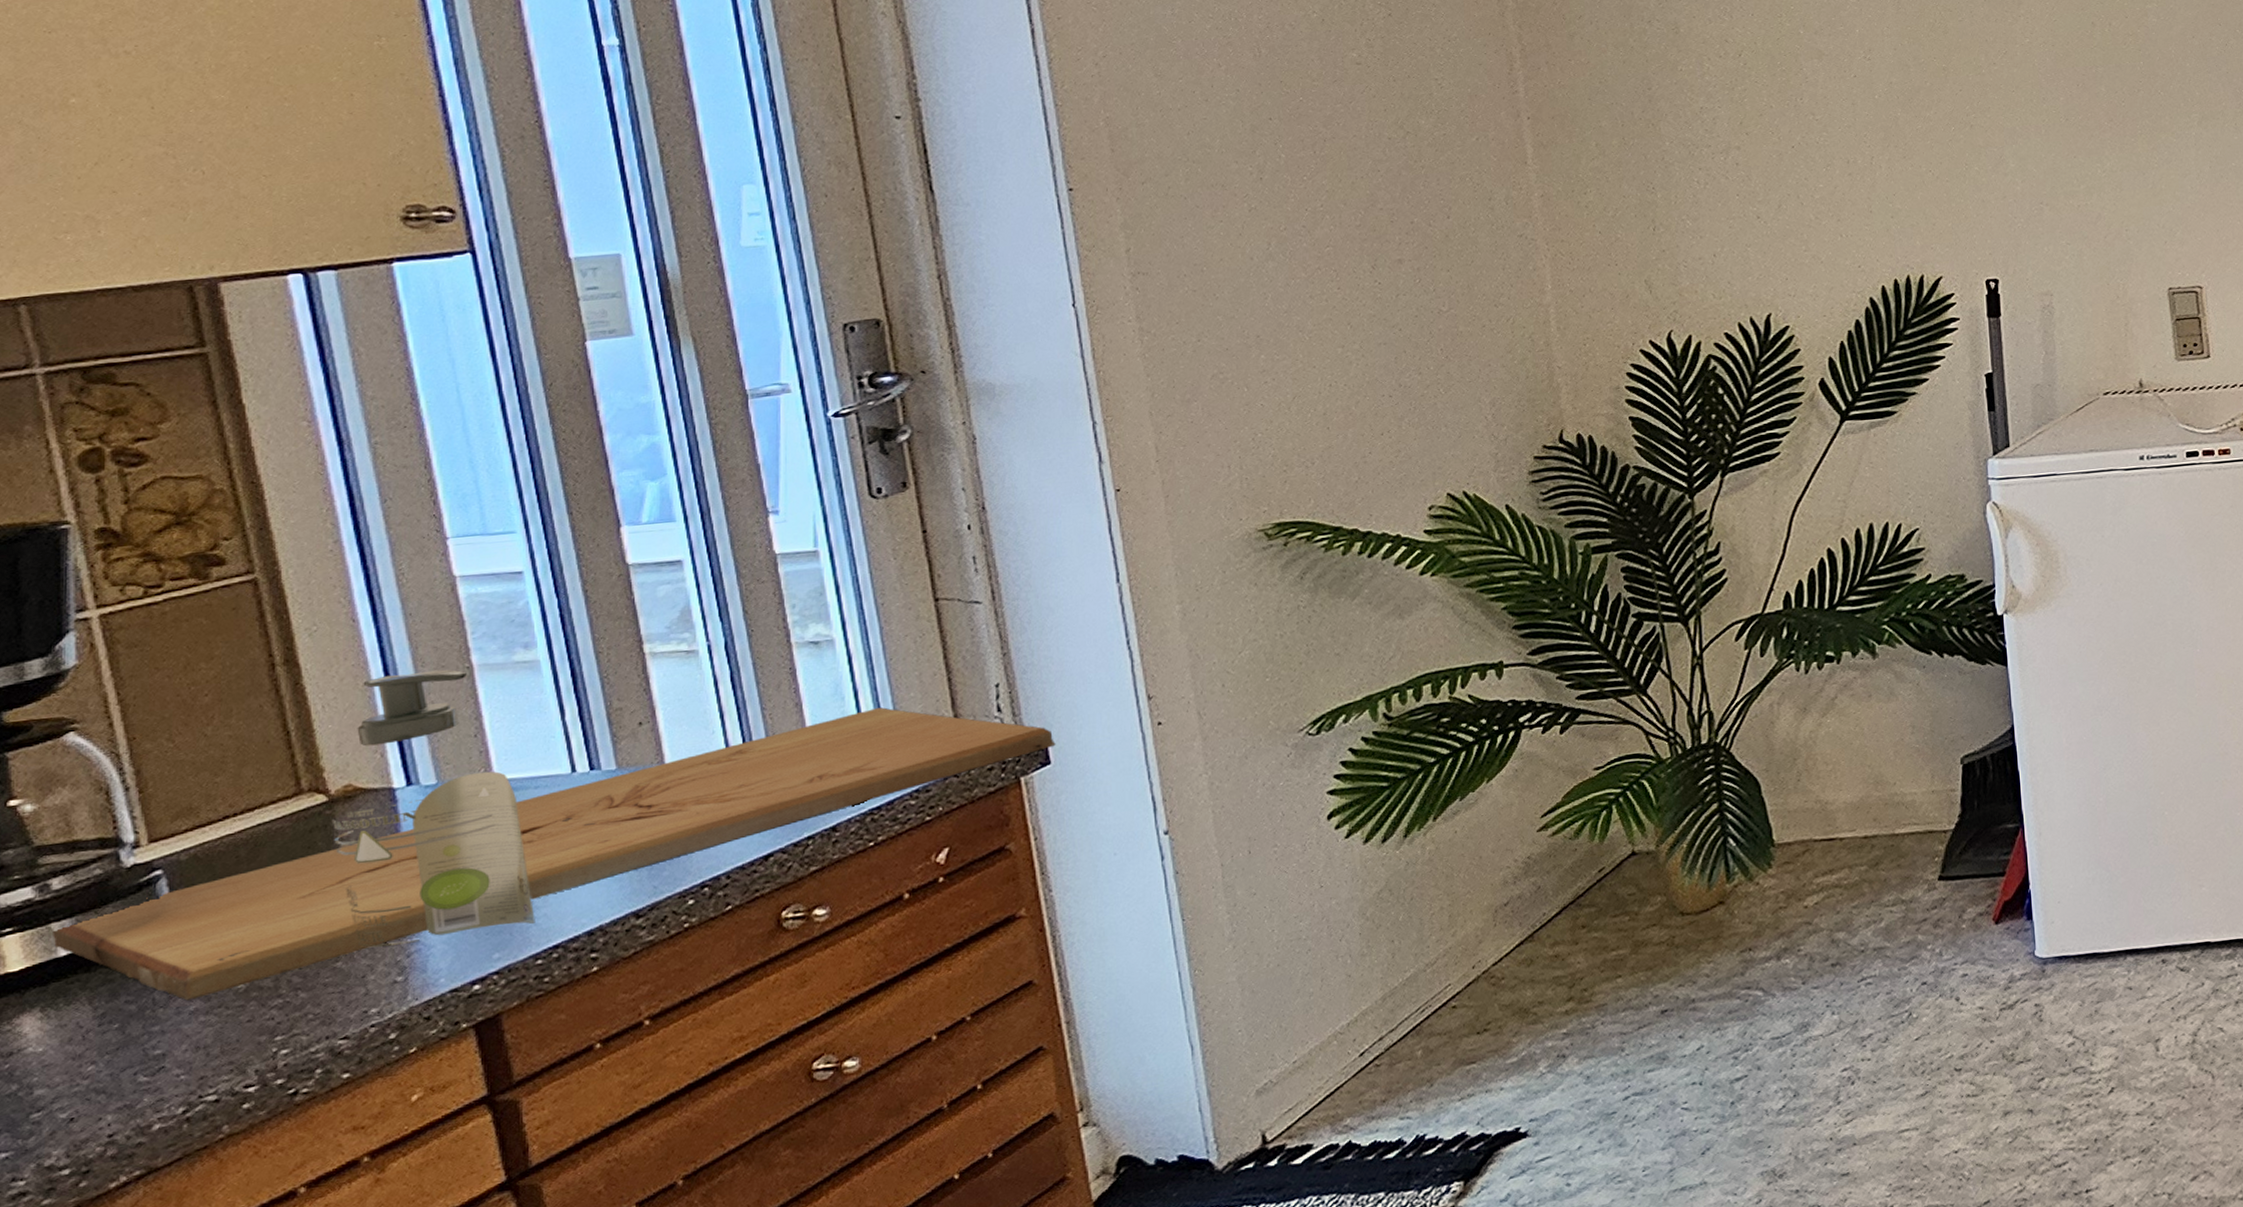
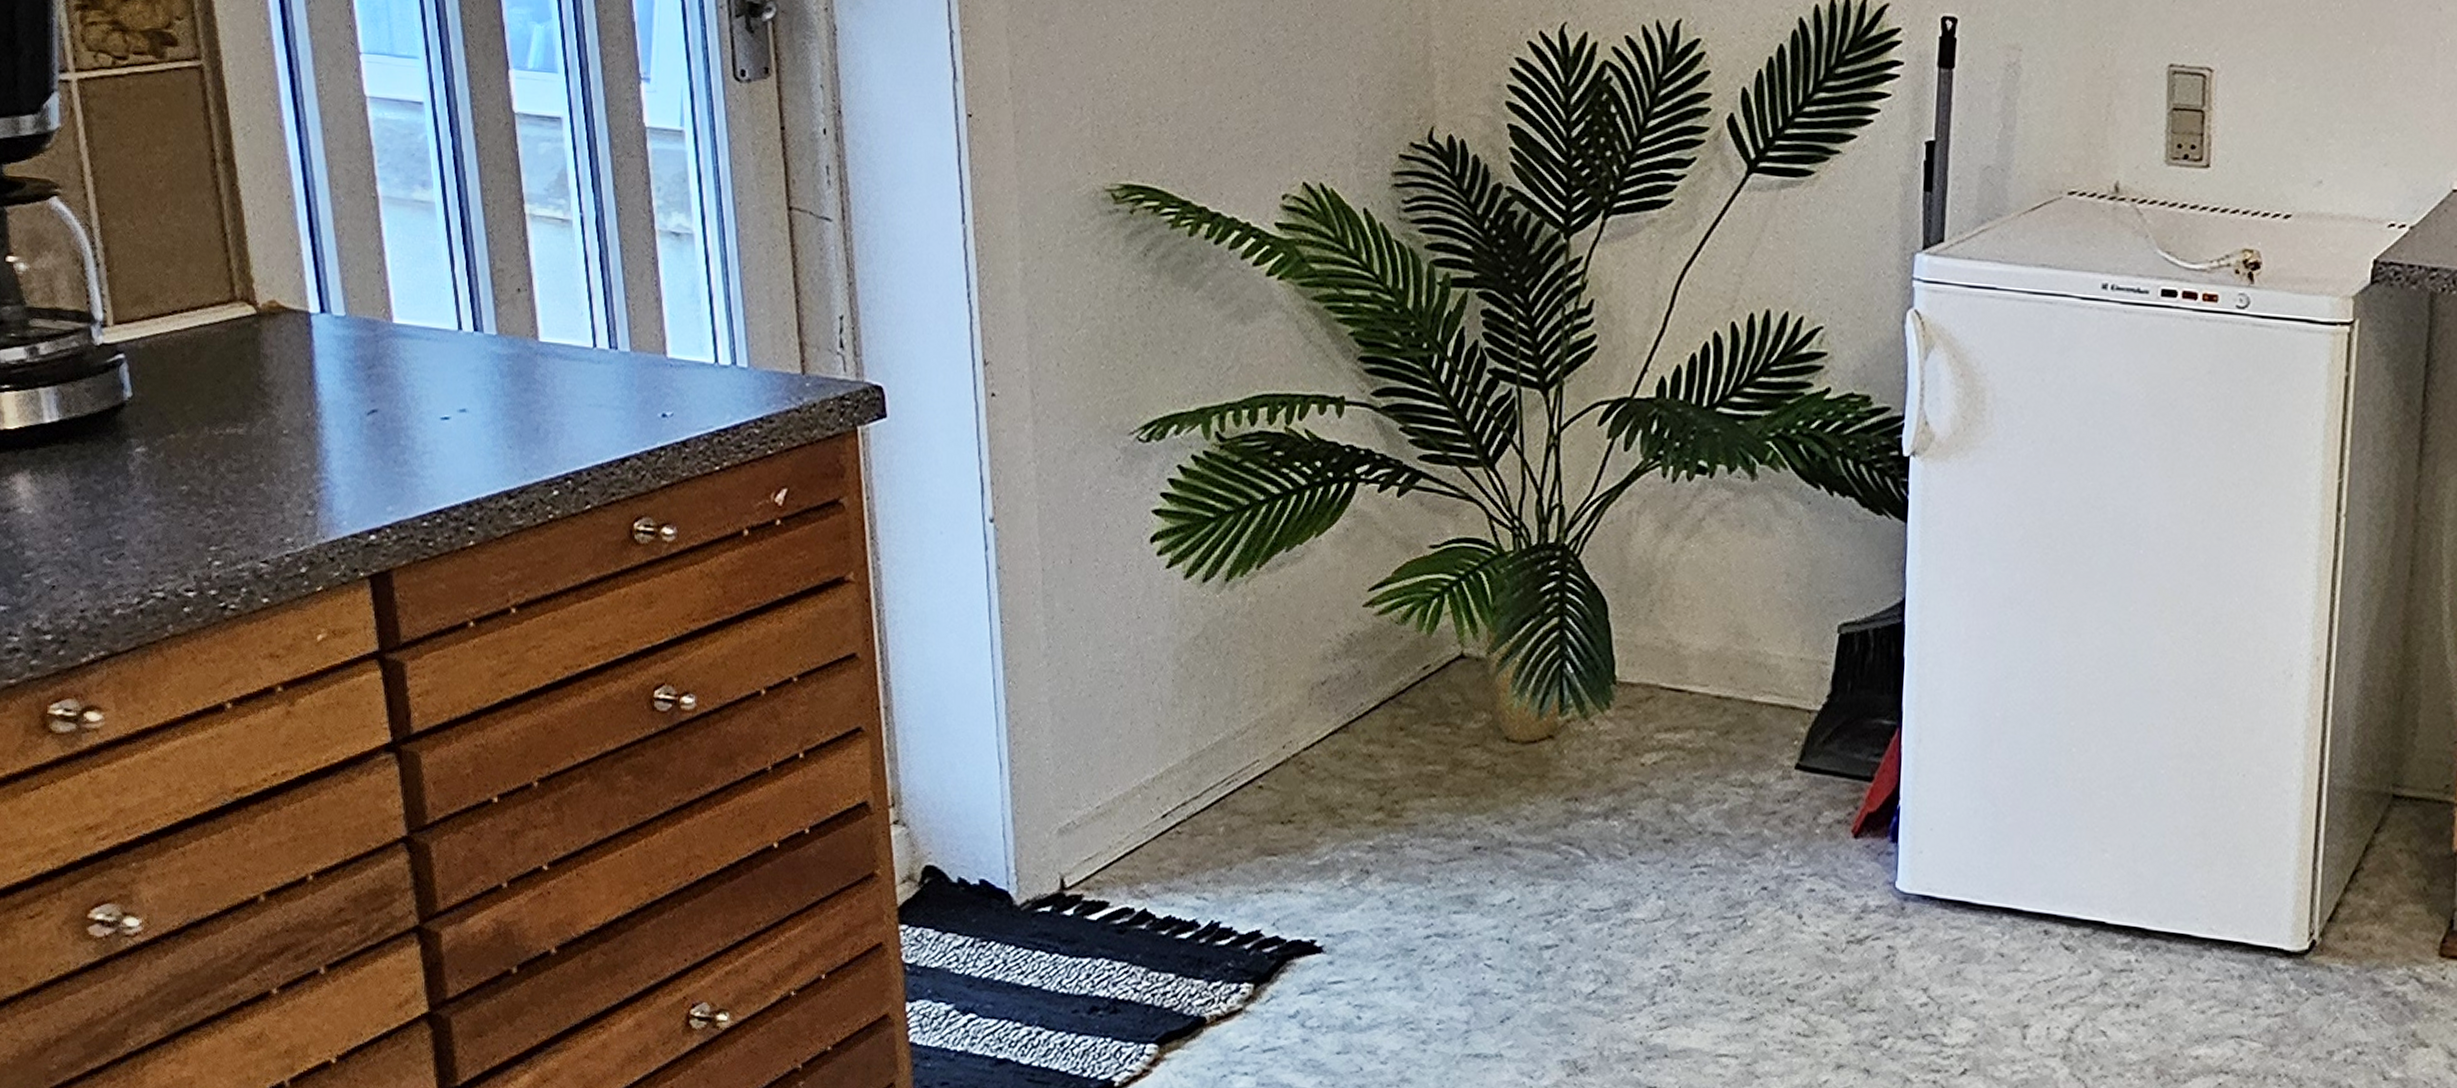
cutting board: present [51,707,1056,1001] -> none [39,319,893,492]
soap dispenser: present [333,669,535,948] -> none [260,191,423,484]

